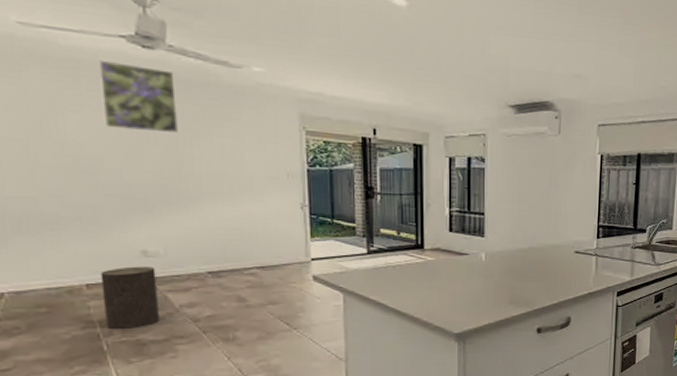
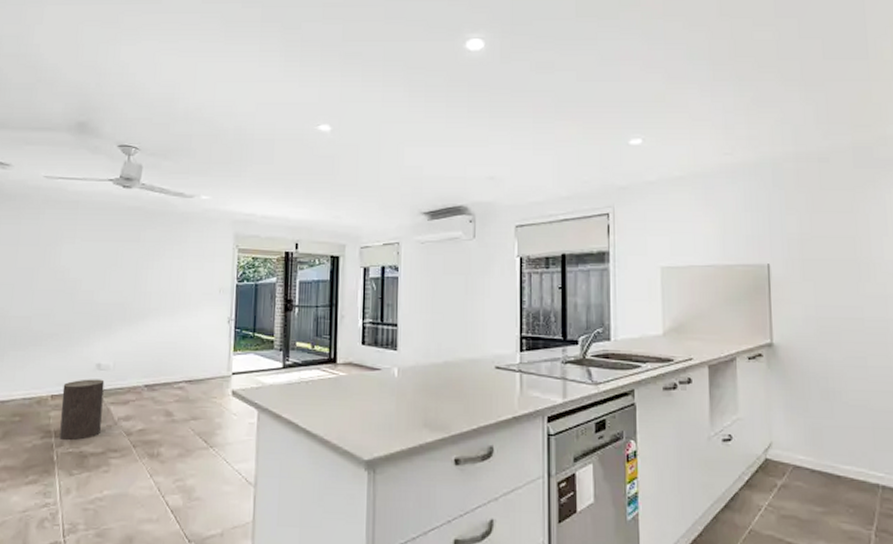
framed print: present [99,59,178,134] -> none [88,200,143,257]

